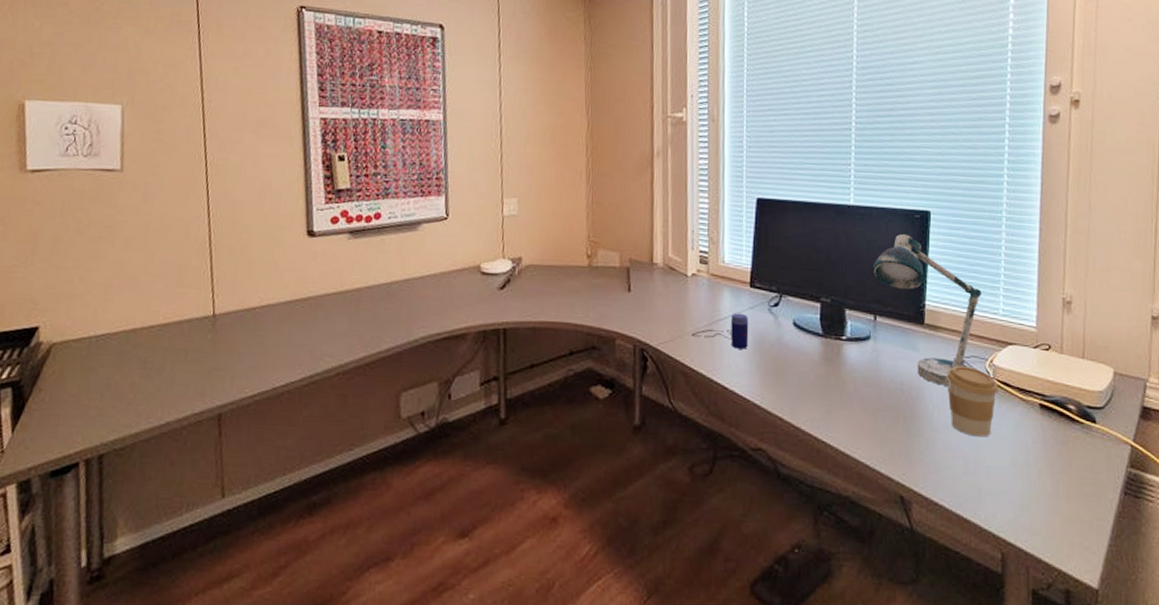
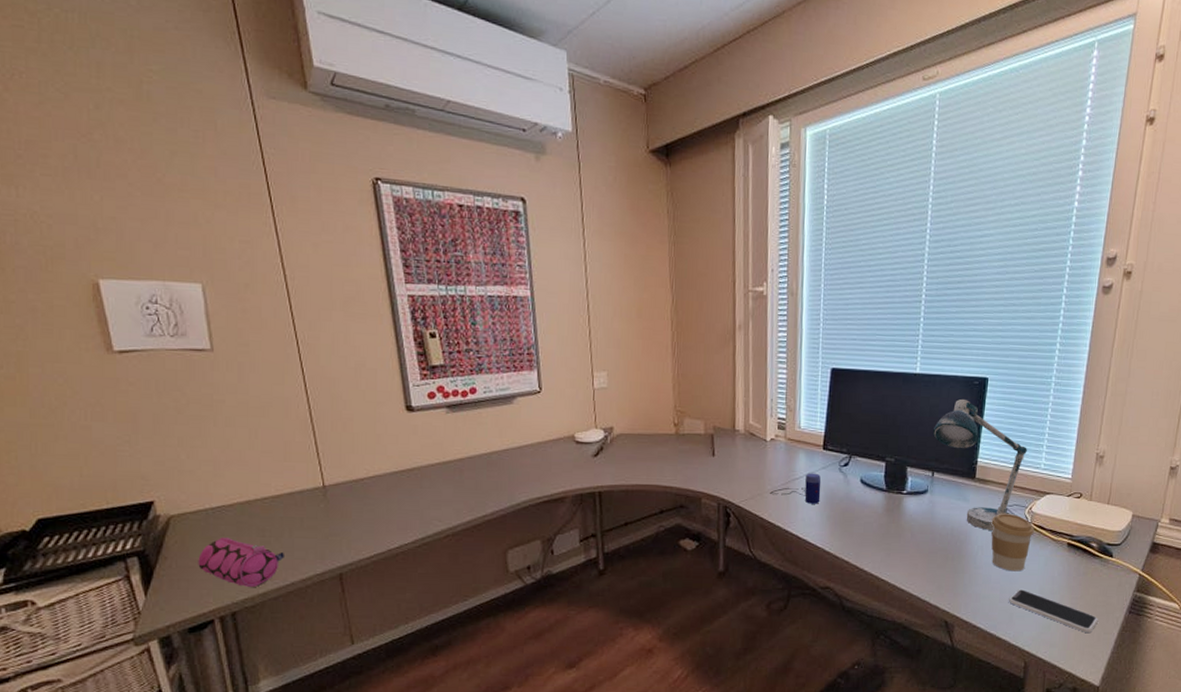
pencil case: none [72,369,163,427] -> present [198,538,284,588]
smartphone: none [976,459,1087,518] -> present [1009,589,1098,632]

